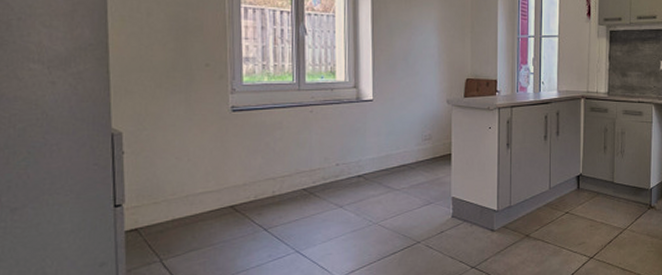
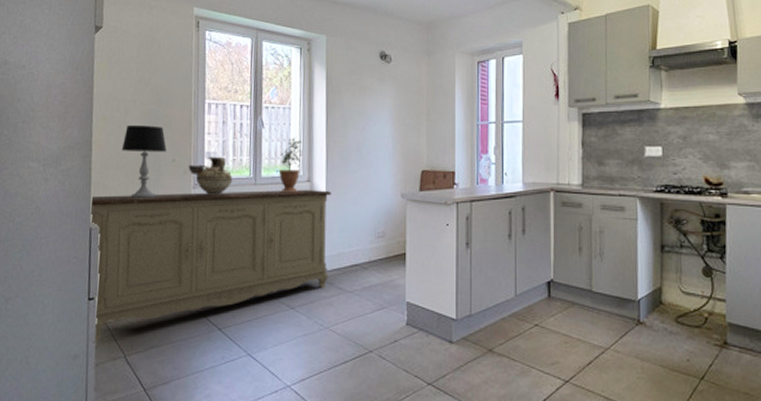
sideboard: none [112,95,379,250] -> present [91,189,332,343]
table lamp: none [145,26,198,103] -> present [121,124,167,198]
ceramic jug: none [224,61,275,101] -> present [188,156,233,196]
potted plant: none [323,44,348,99] -> present [278,136,302,193]

